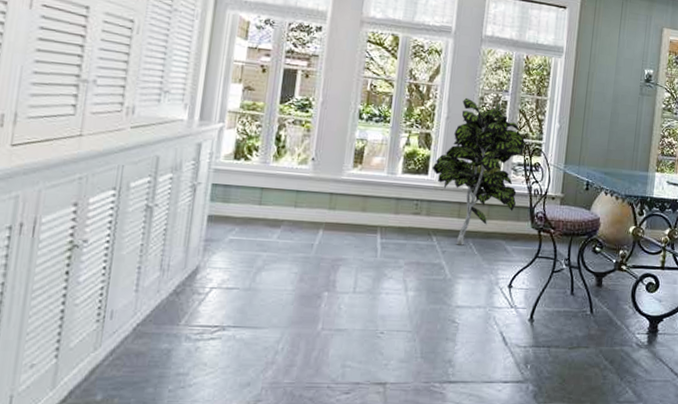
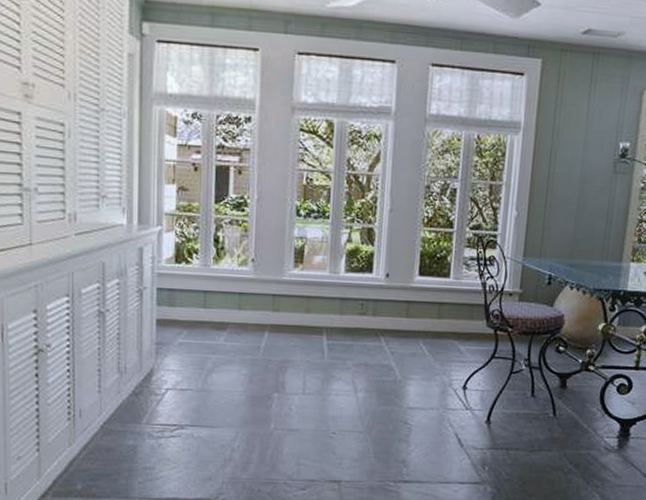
indoor plant: present [431,97,526,246] -> none [376,187,478,346]

